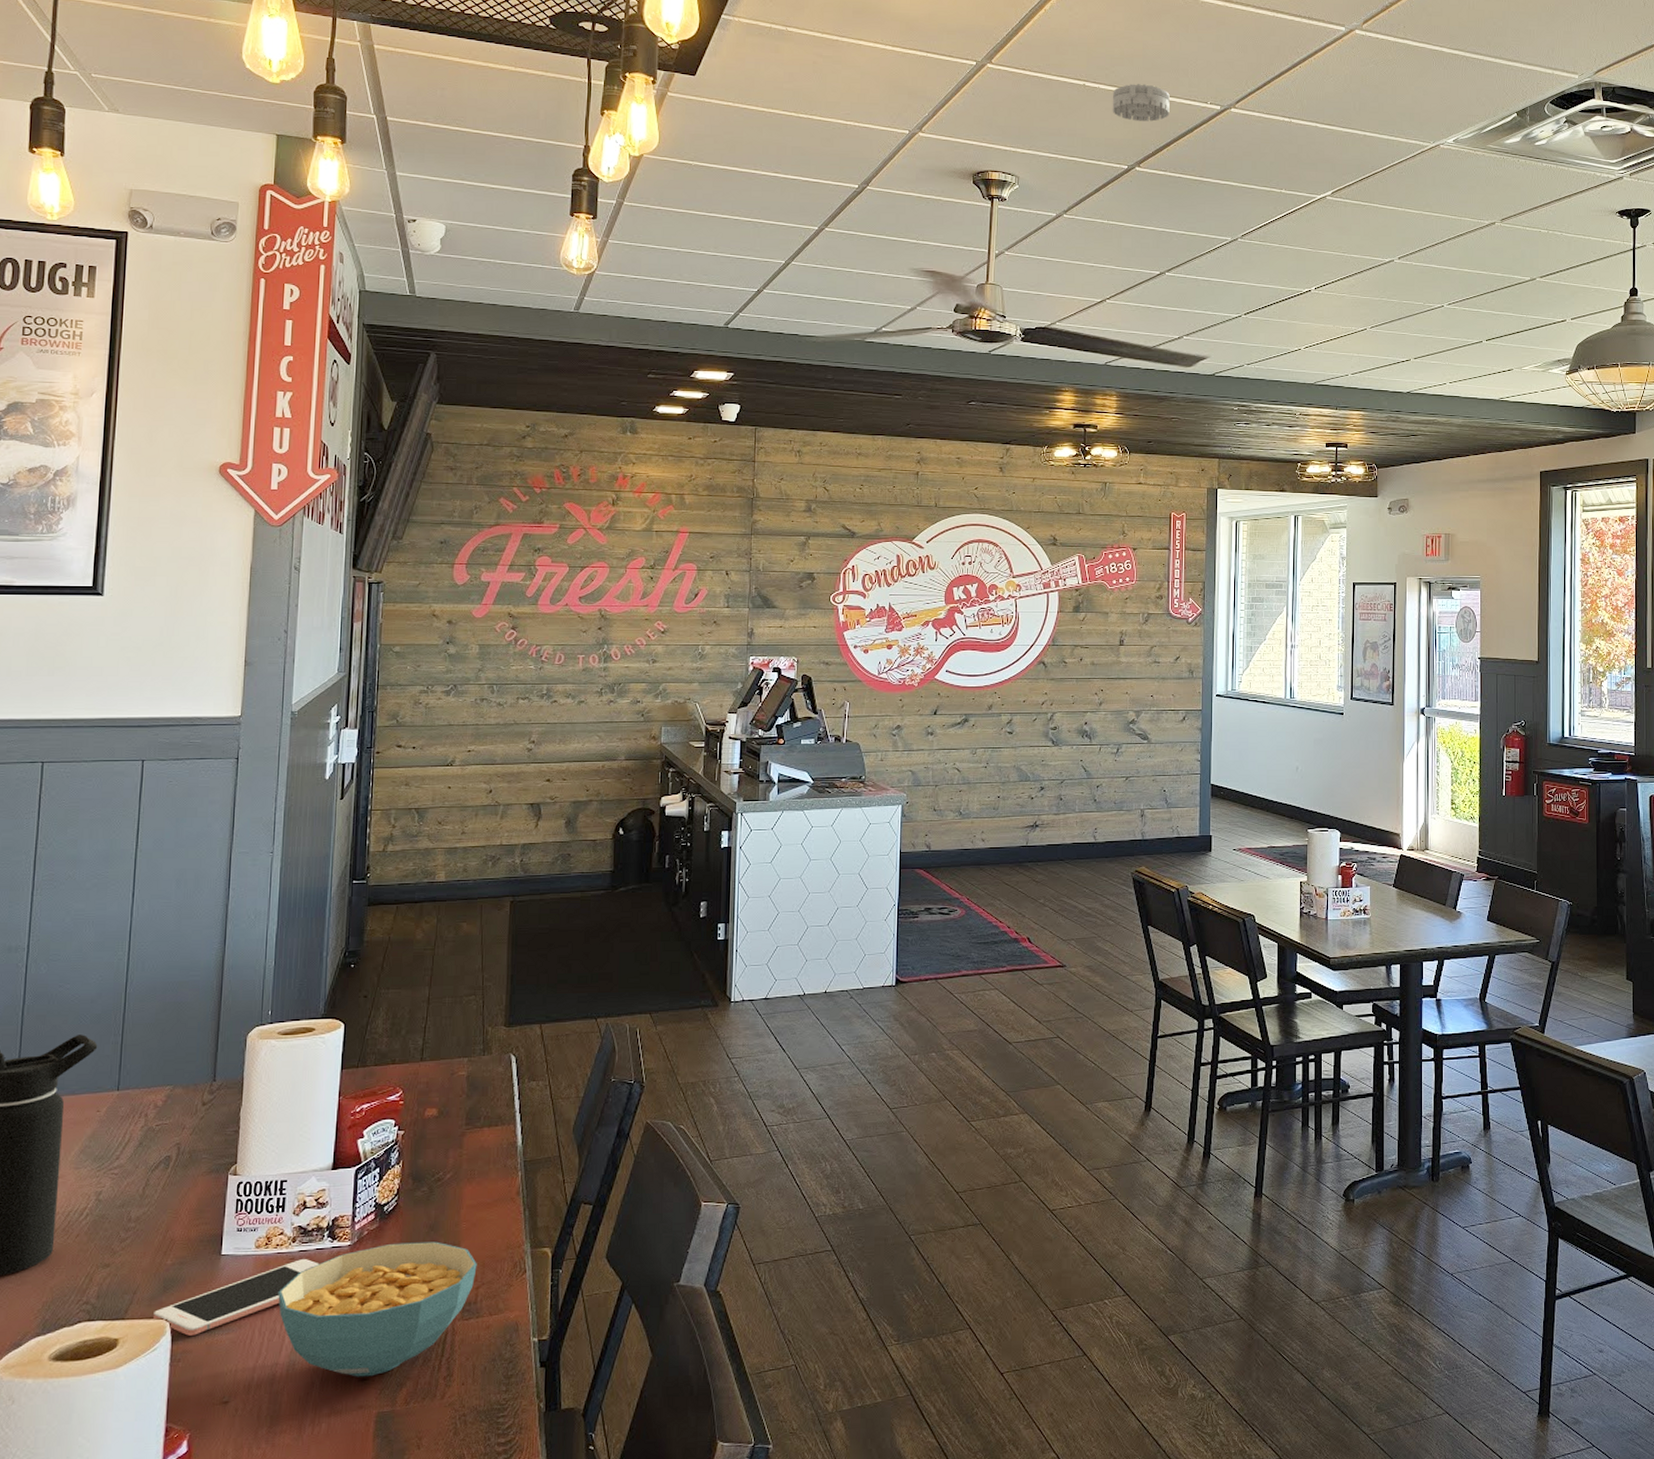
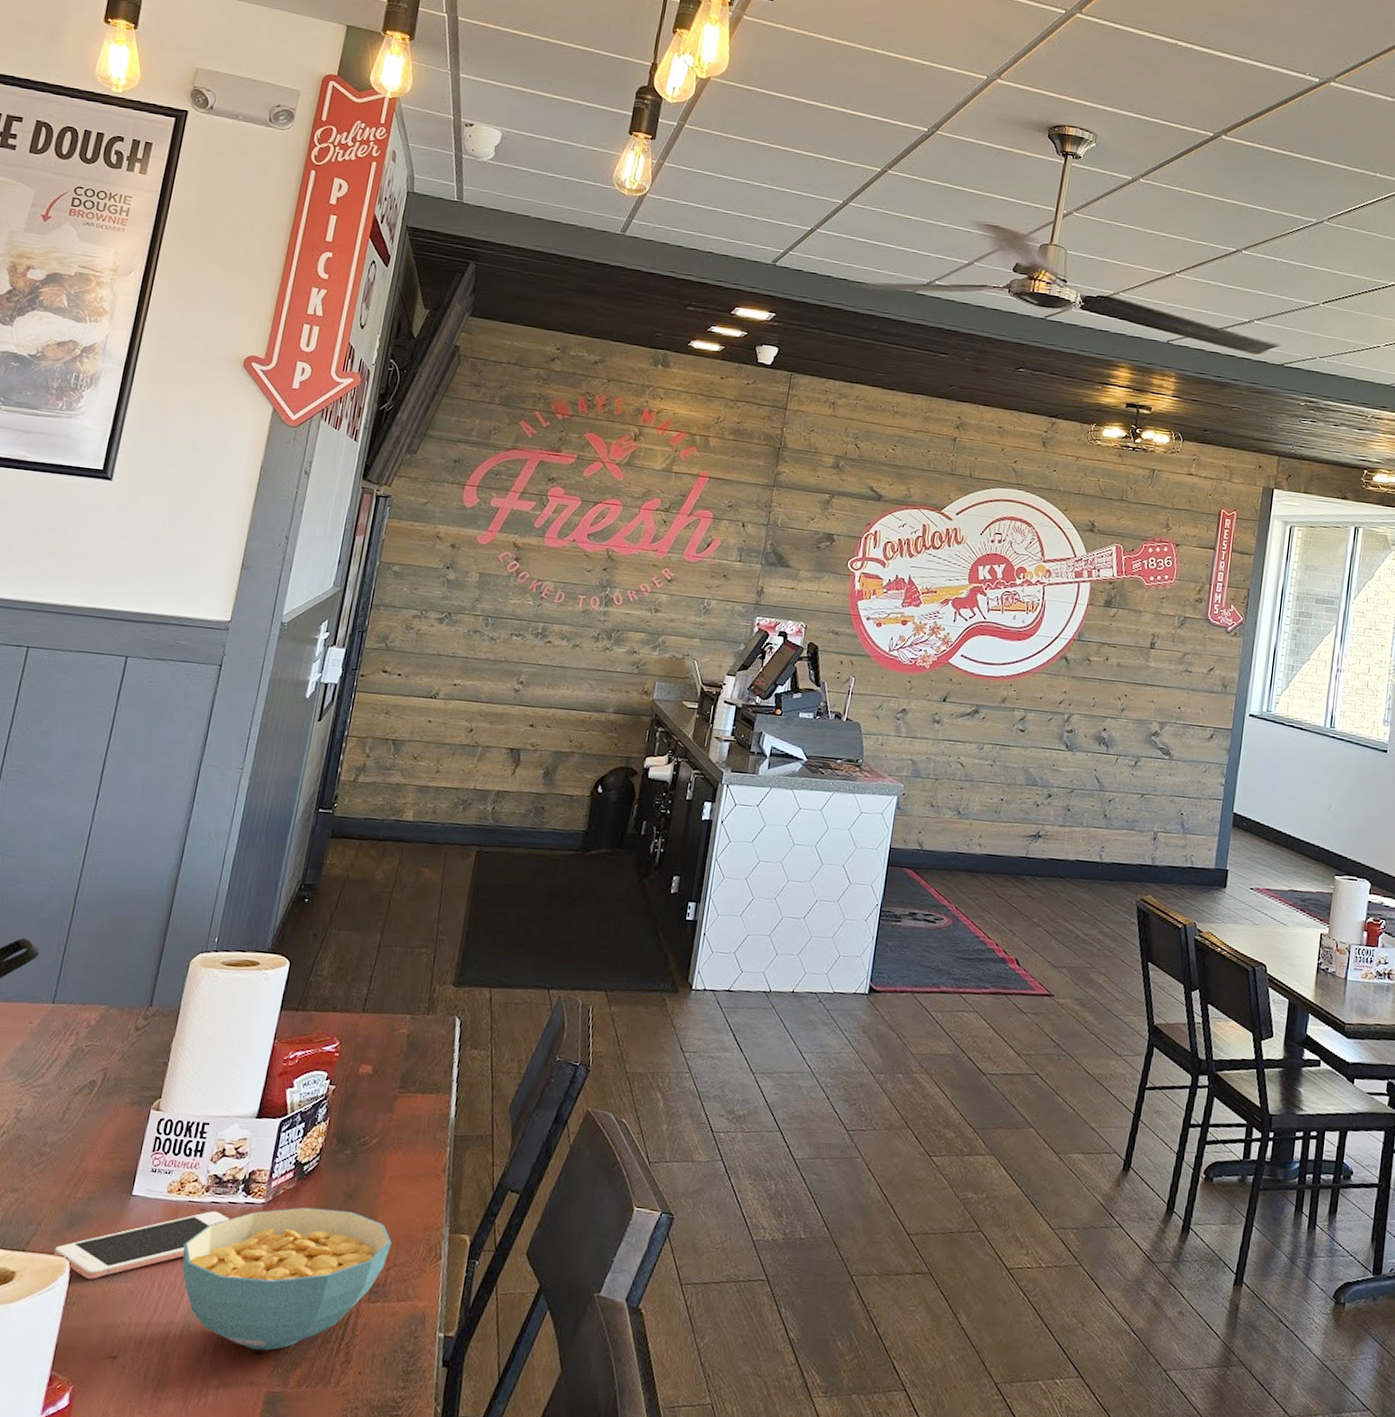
smoke detector: present [1112,84,1170,122] -> none [1203,47,1266,89]

